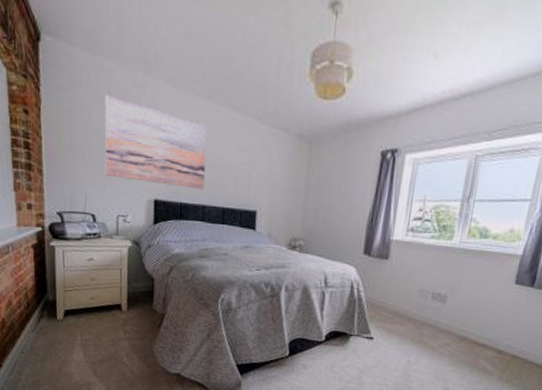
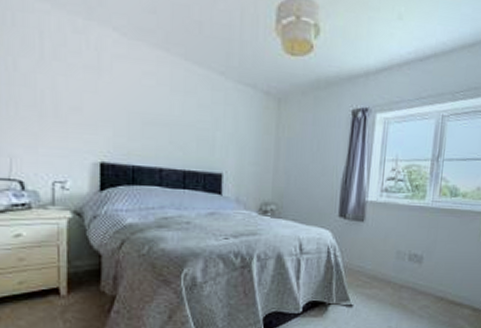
wall art: present [105,95,207,190] -> none [36,41,163,150]

